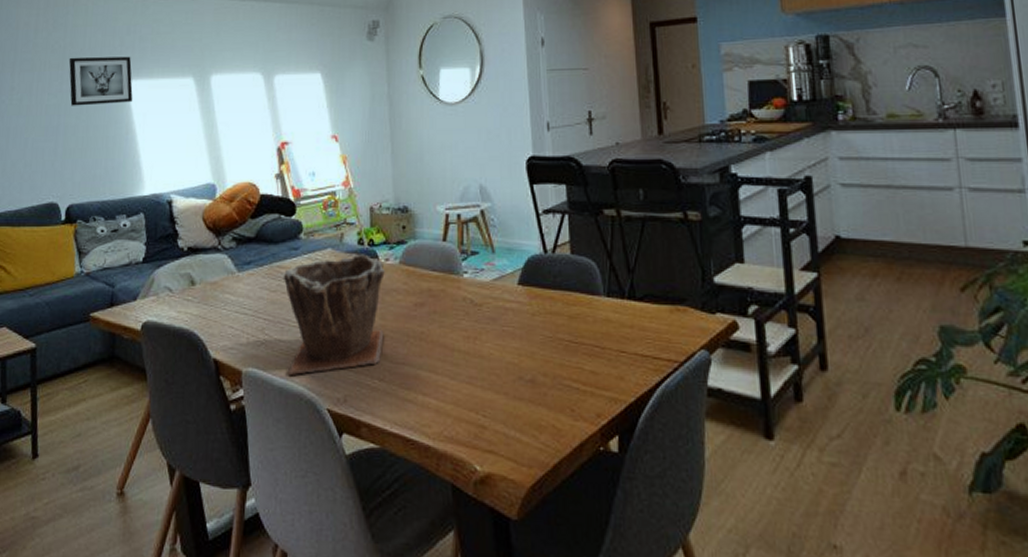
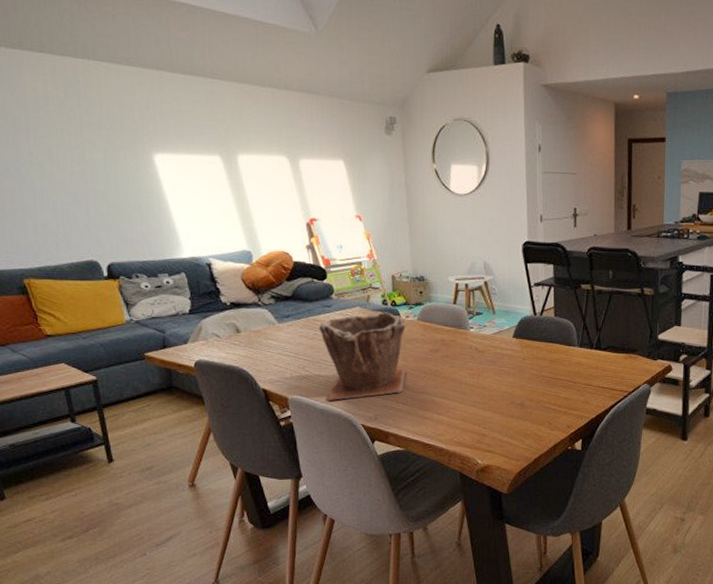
wall art: present [69,56,133,106] -> none [87,127,161,175]

